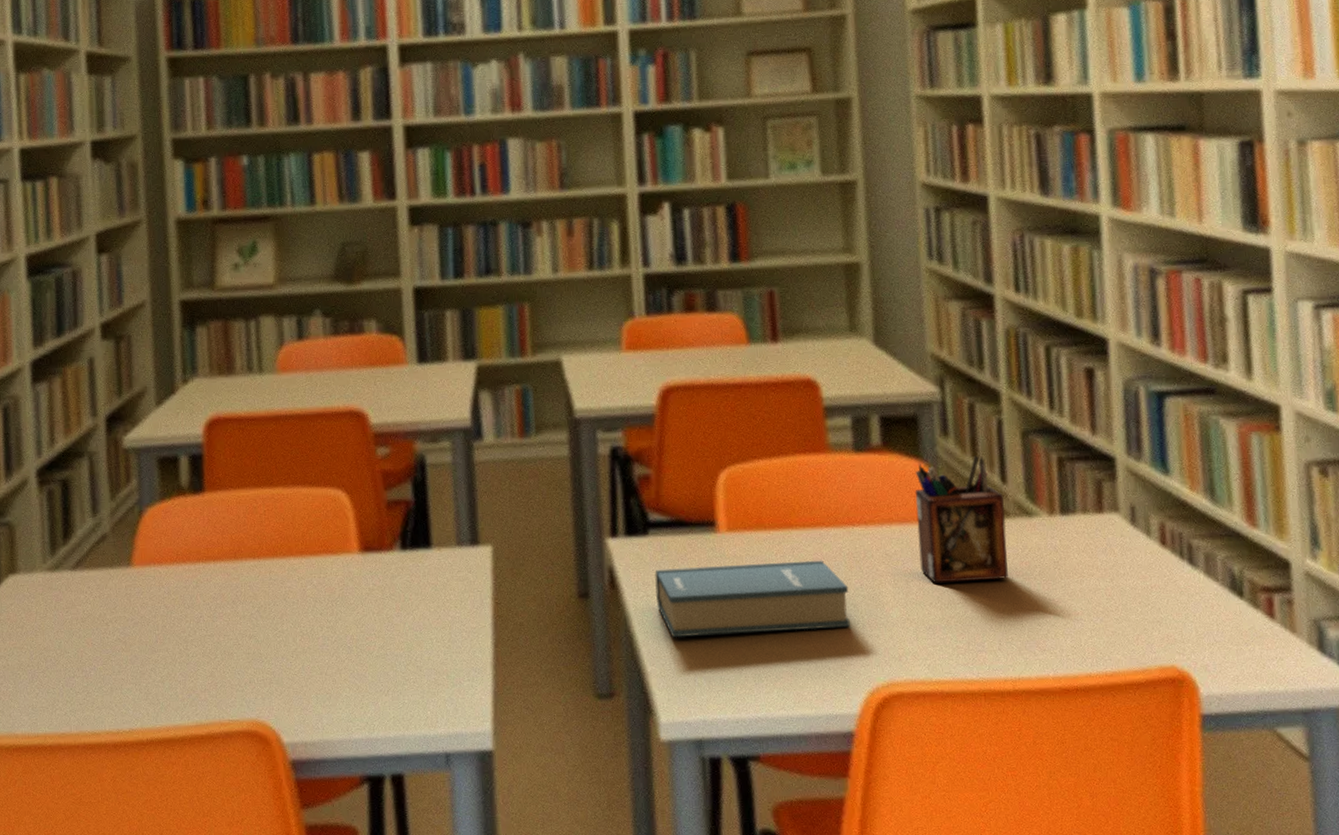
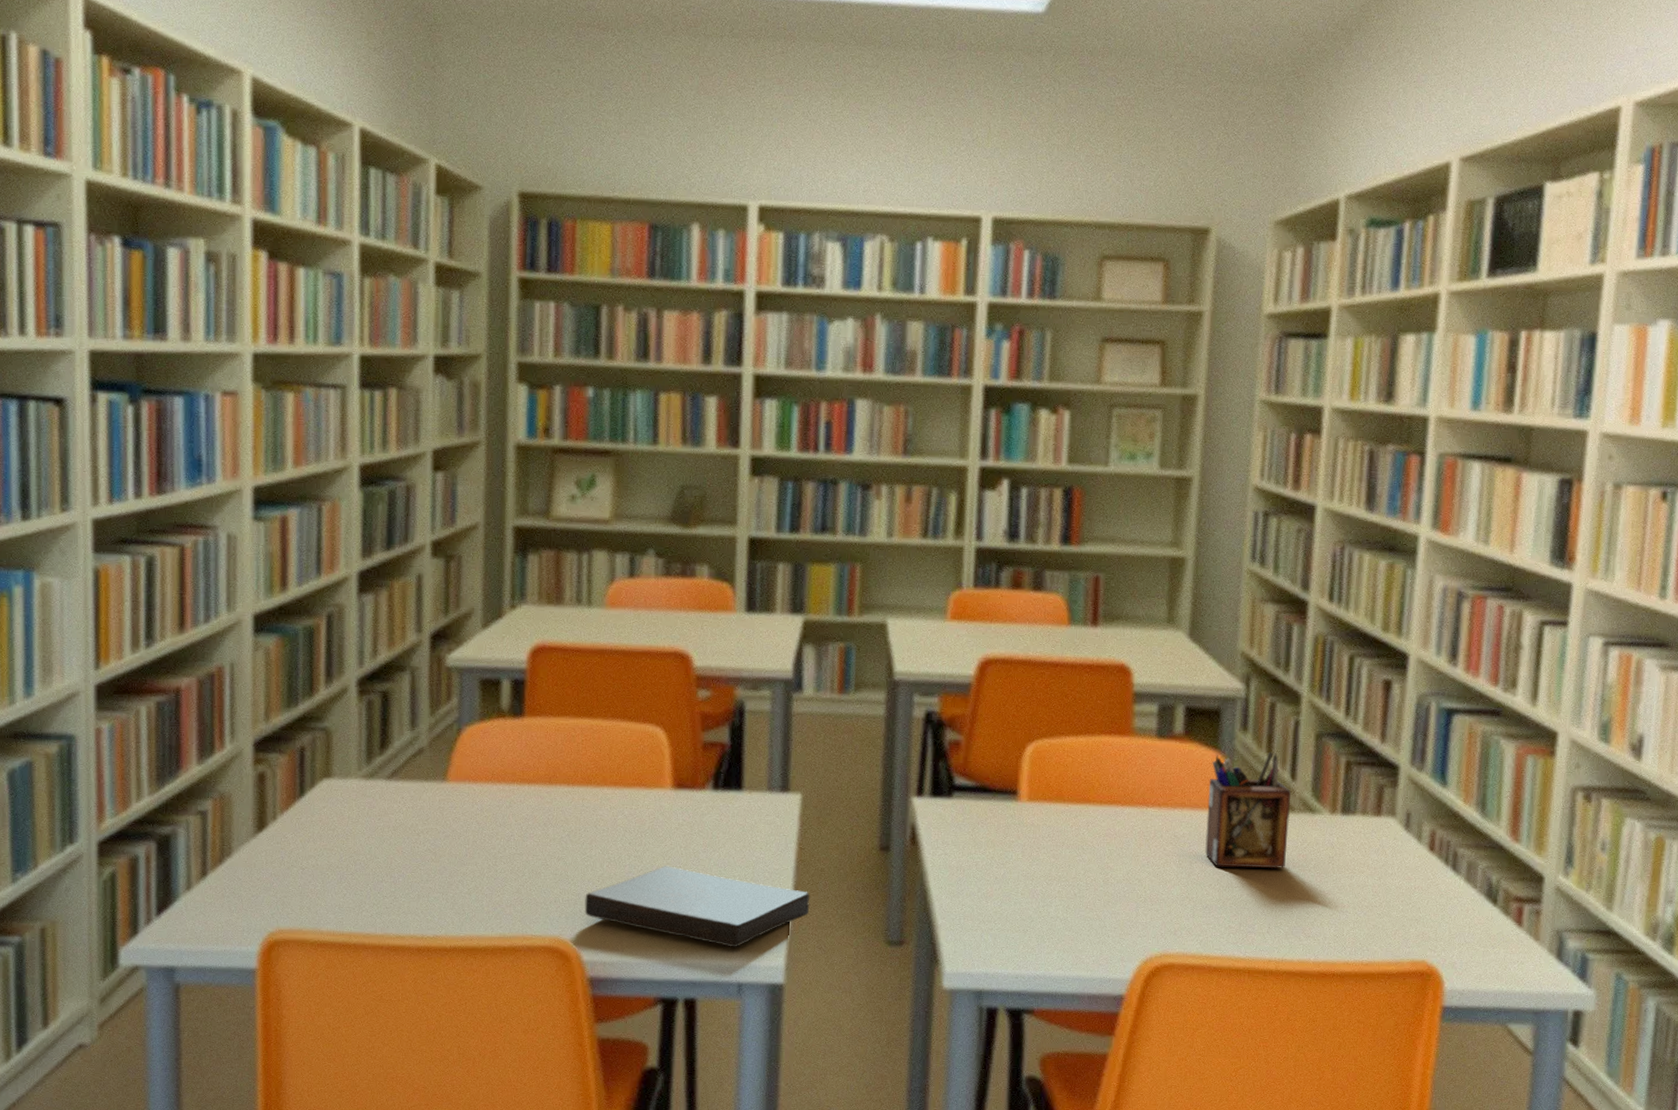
book: none [280,634,512,716] -> present [584,866,810,948]
hardback book: present [655,560,850,638] -> none [953,830,1136,900]

